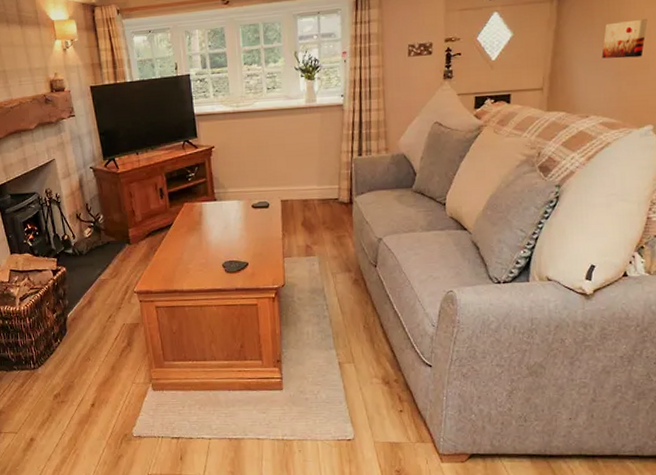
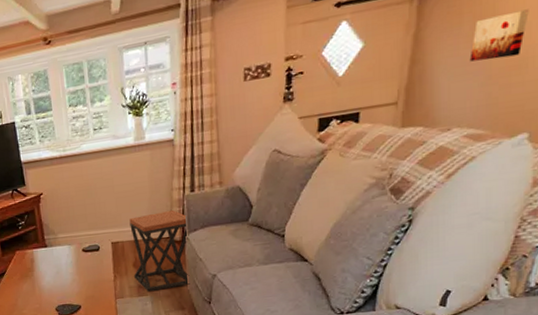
stool: none [299,173,357,253] -> present [129,210,190,292]

